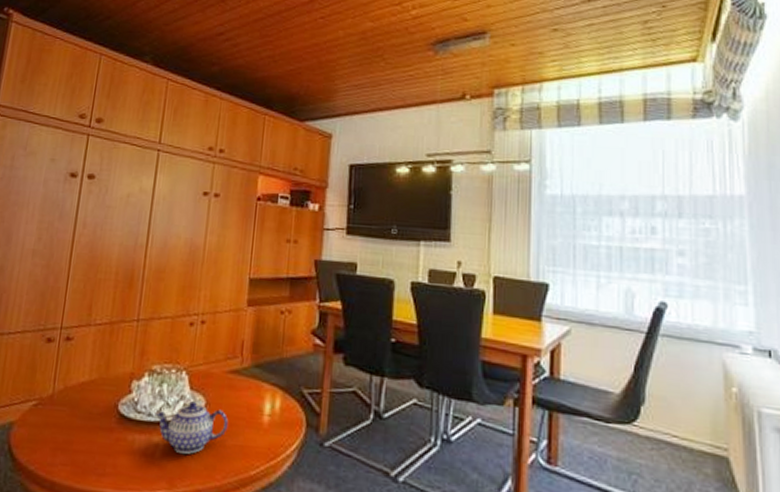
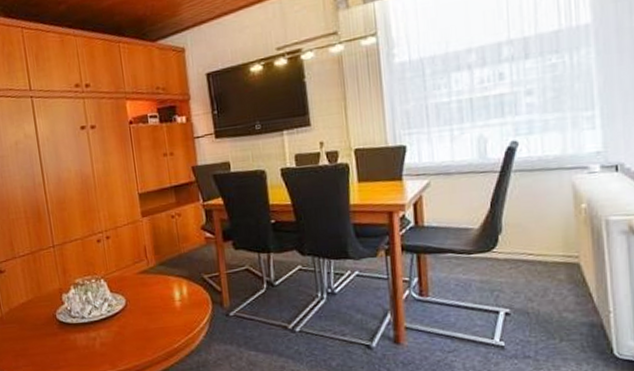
teapot: present [155,401,229,454] -> none [87,301,148,342]

